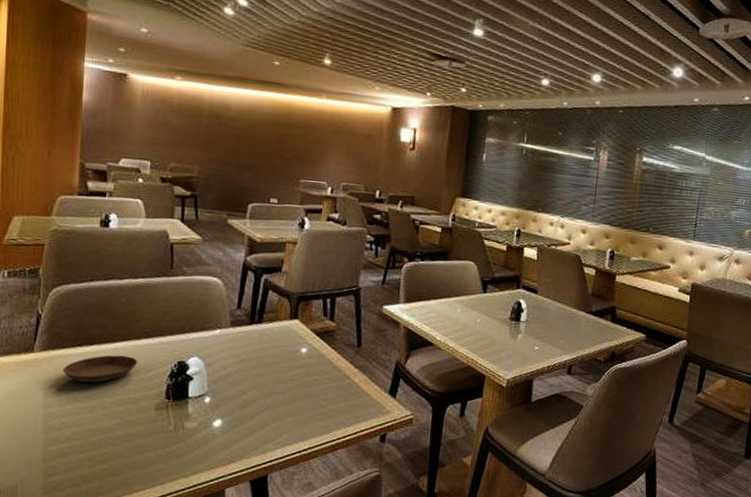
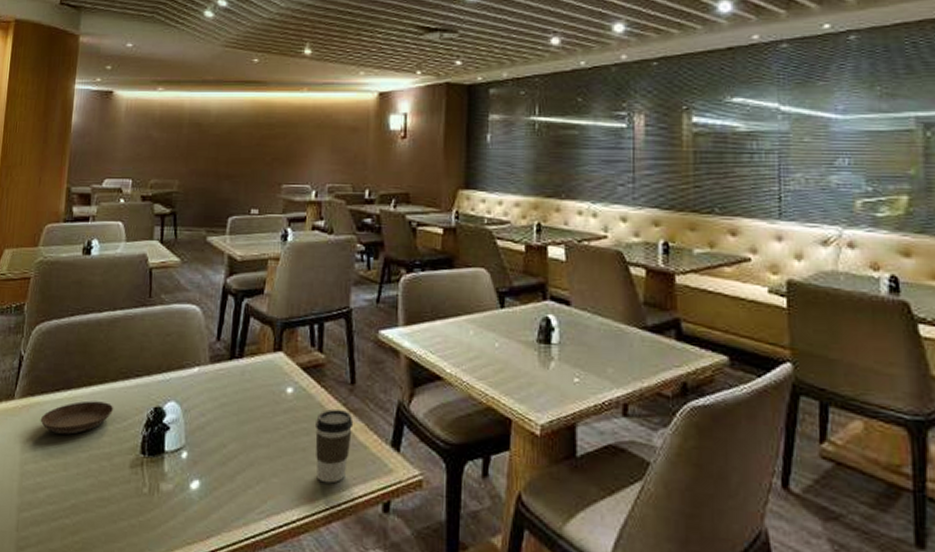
coffee cup: none [325,365,359,421] -> present [315,408,354,484]

